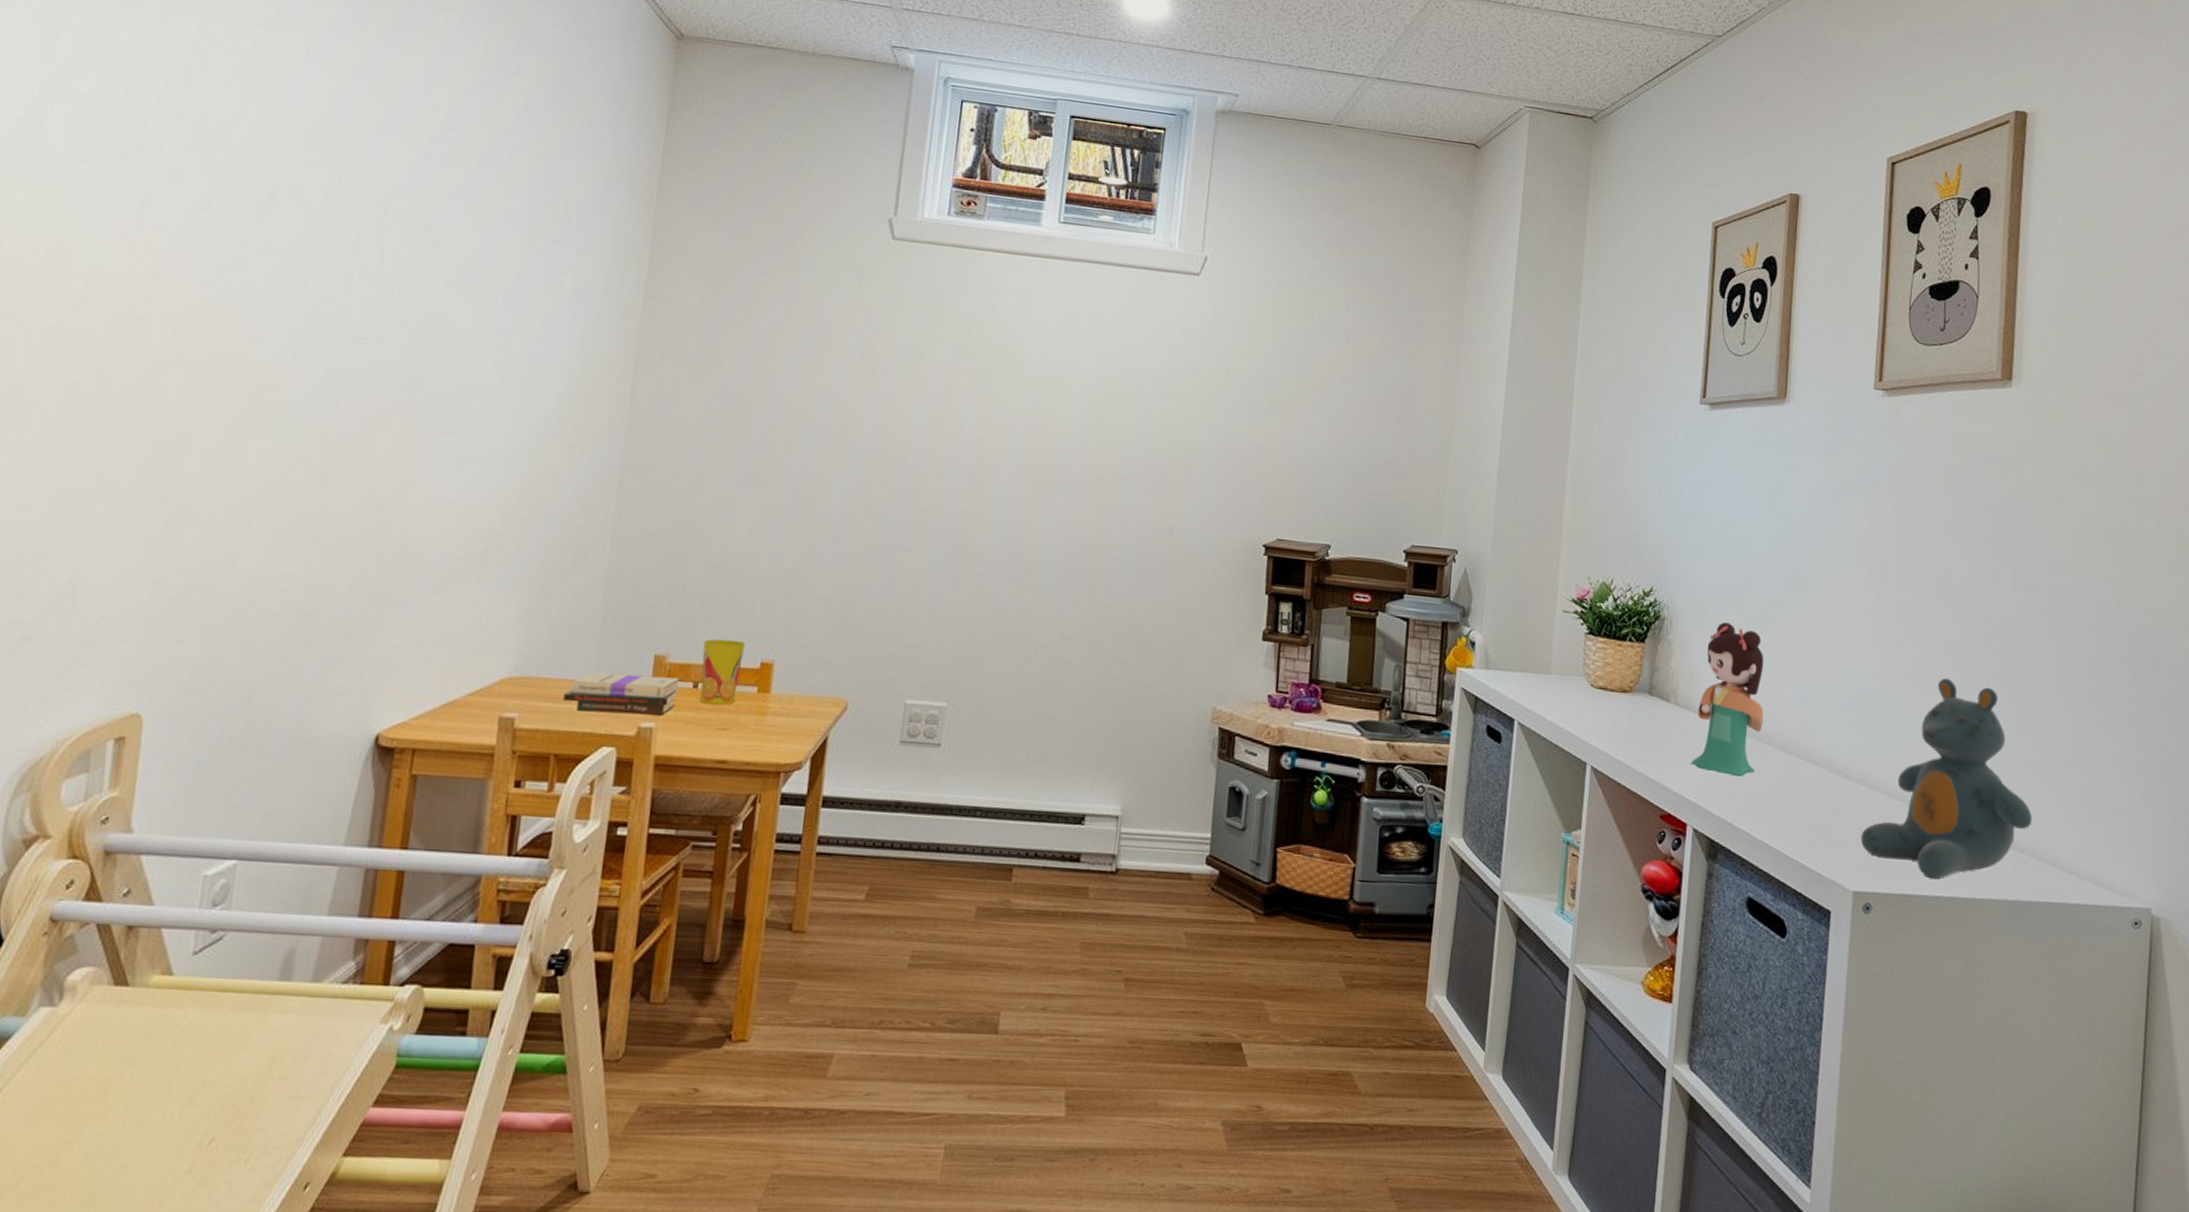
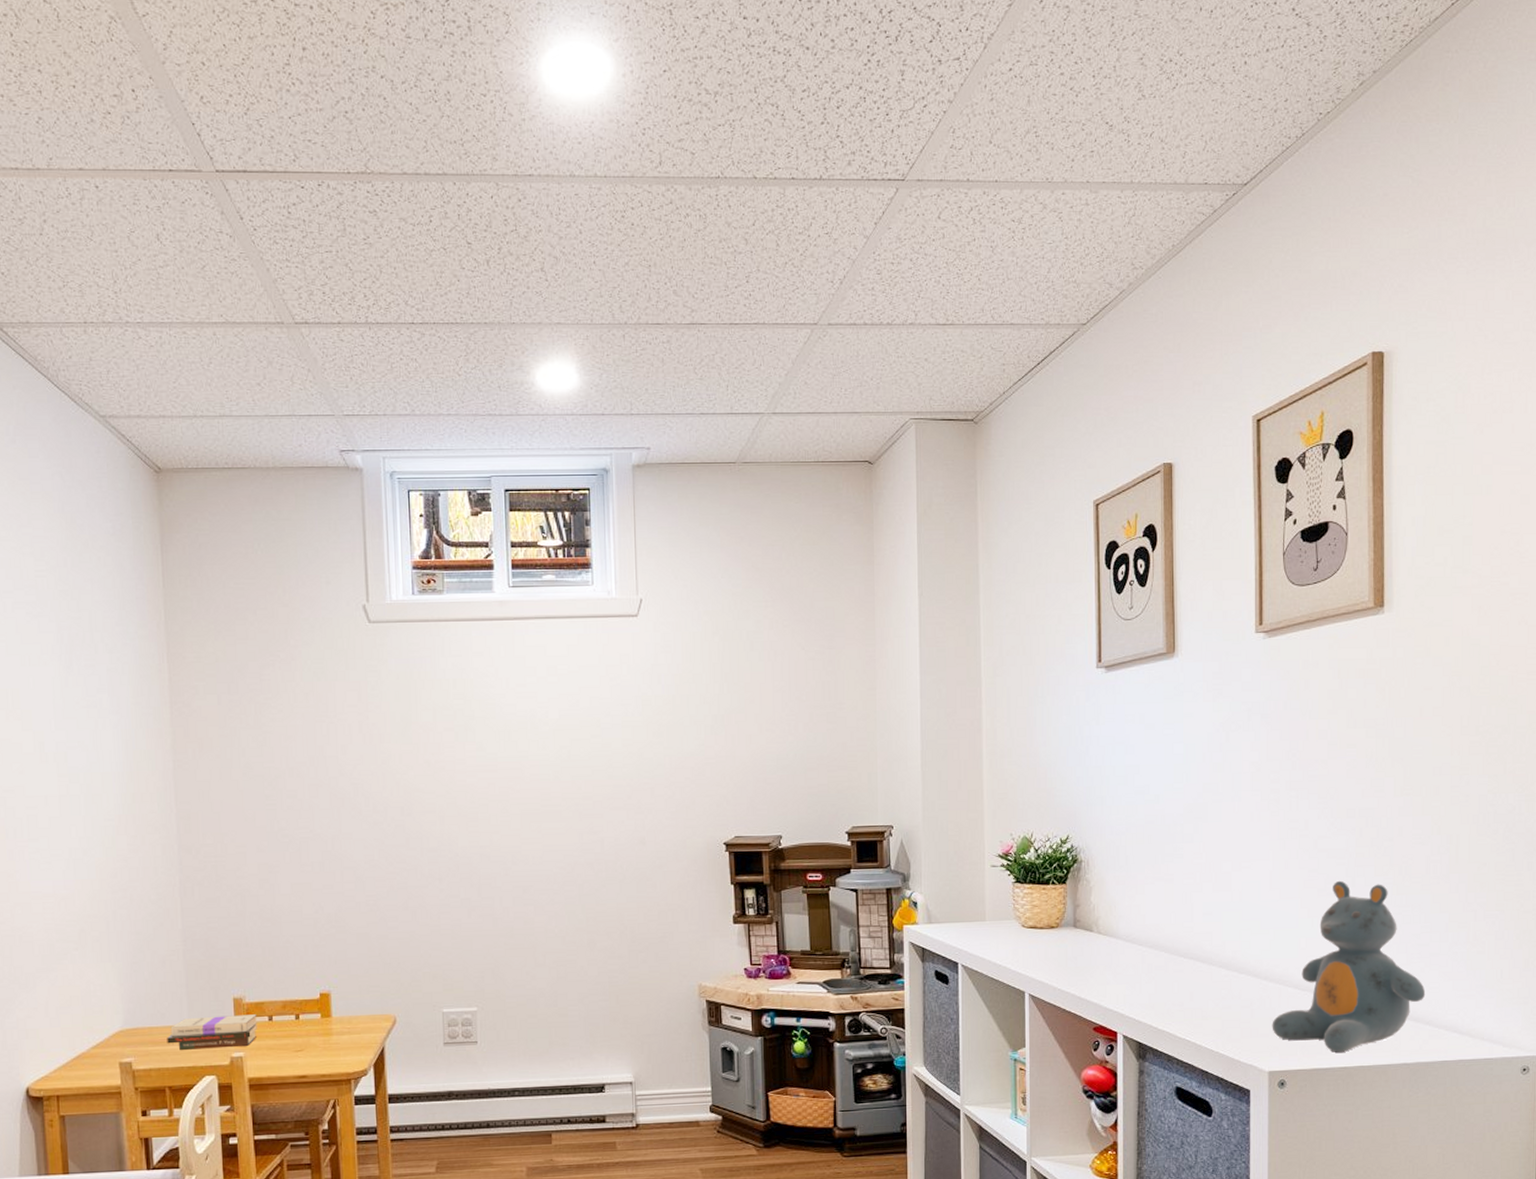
cup: present [699,638,745,706] -> none [271,978,305,1033]
doll: present [1691,622,1764,777] -> none [1116,857,1178,988]

